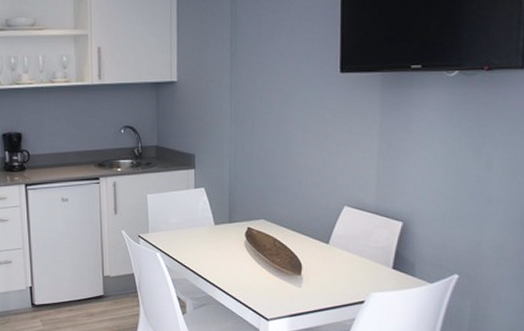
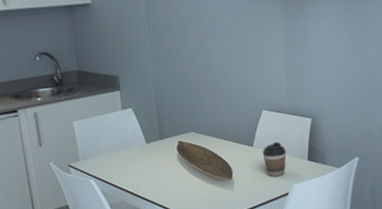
coffee cup: none [338,242,367,281] -> present [262,141,287,177]

